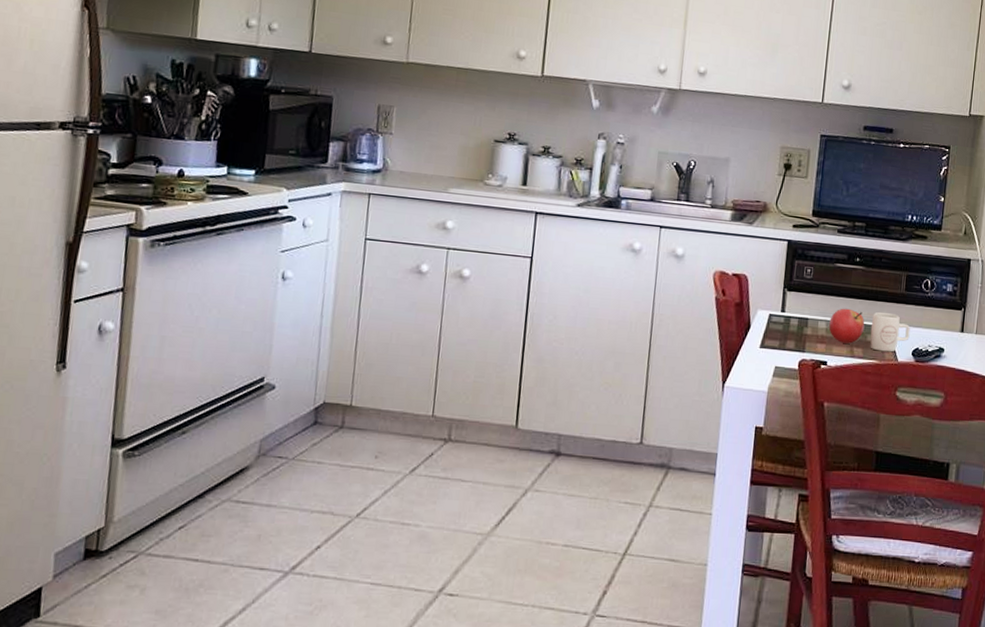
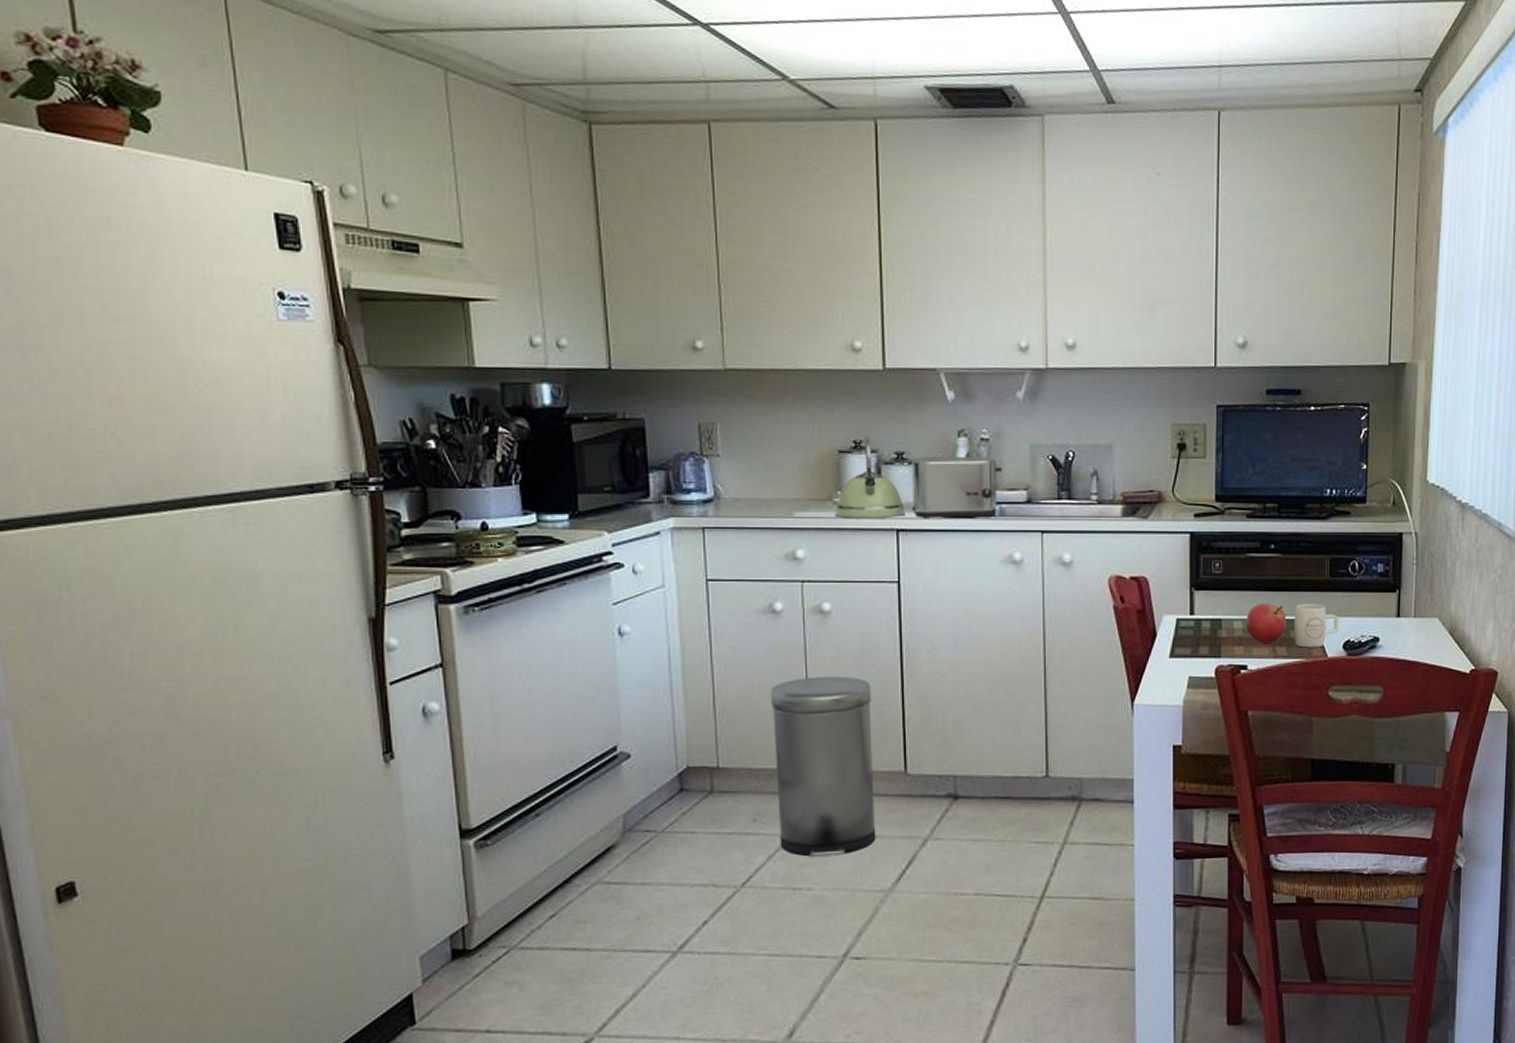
pedal bin: none [396,333,496,497] -> present [770,676,876,857]
kettle: none [484,130,546,202] -> present [834,436,905,519]
toaster: none [550,152,633,211] -> present [911,456,1003,519]

